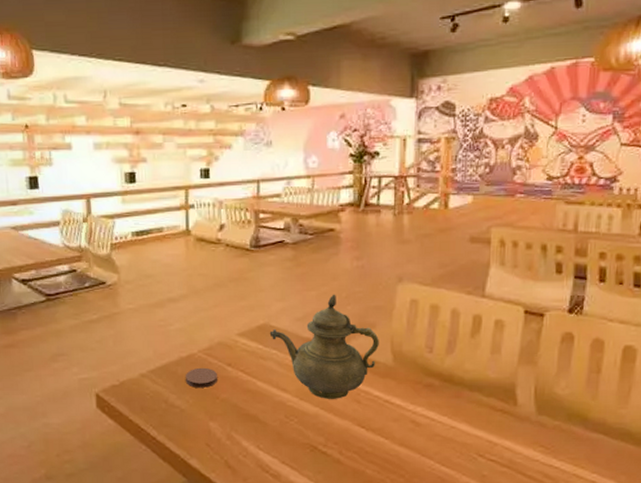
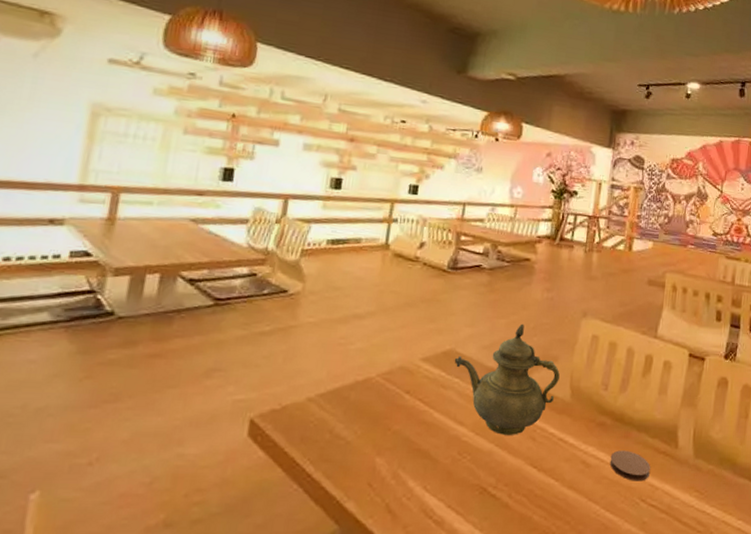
coaster: present [185,367,217,388] -> none [357,393,393,417]
coaster: none [441,409,487,438] -> present [609,450,650,481]

